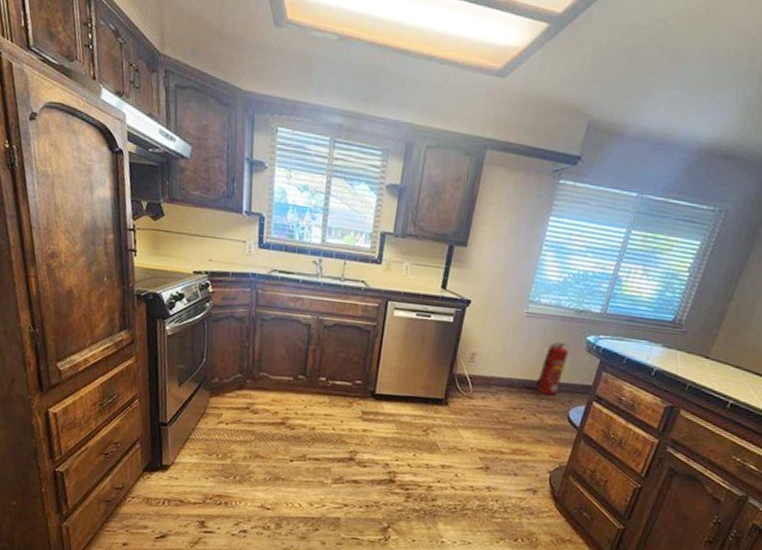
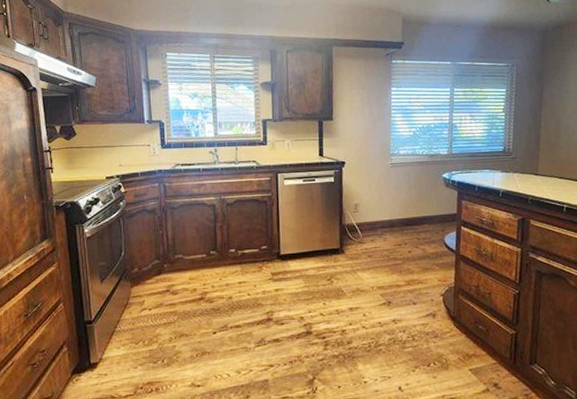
fire extinguisher: present [535,339,570,396] -> none [412,179,432,229]

